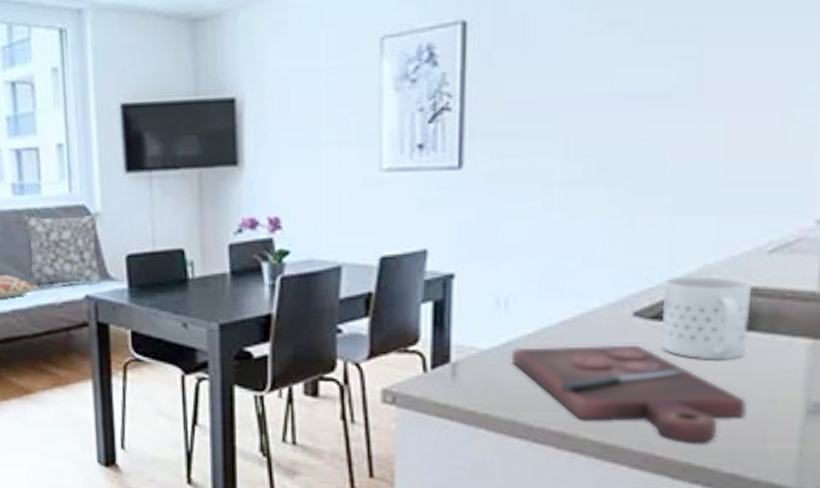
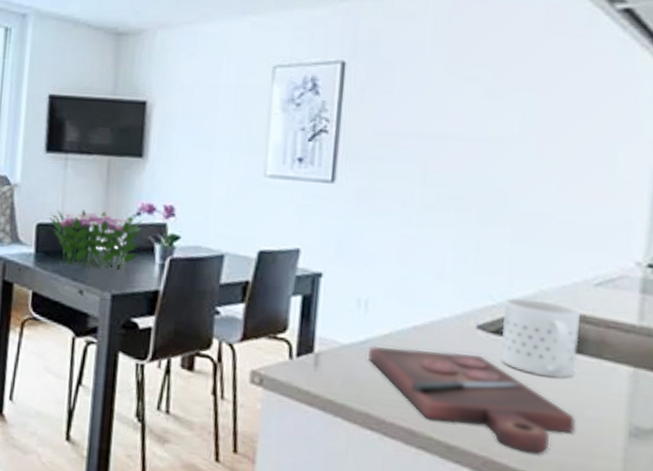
flower arrangement: none [140,232,246,300] -> present [50,209,144,270]

